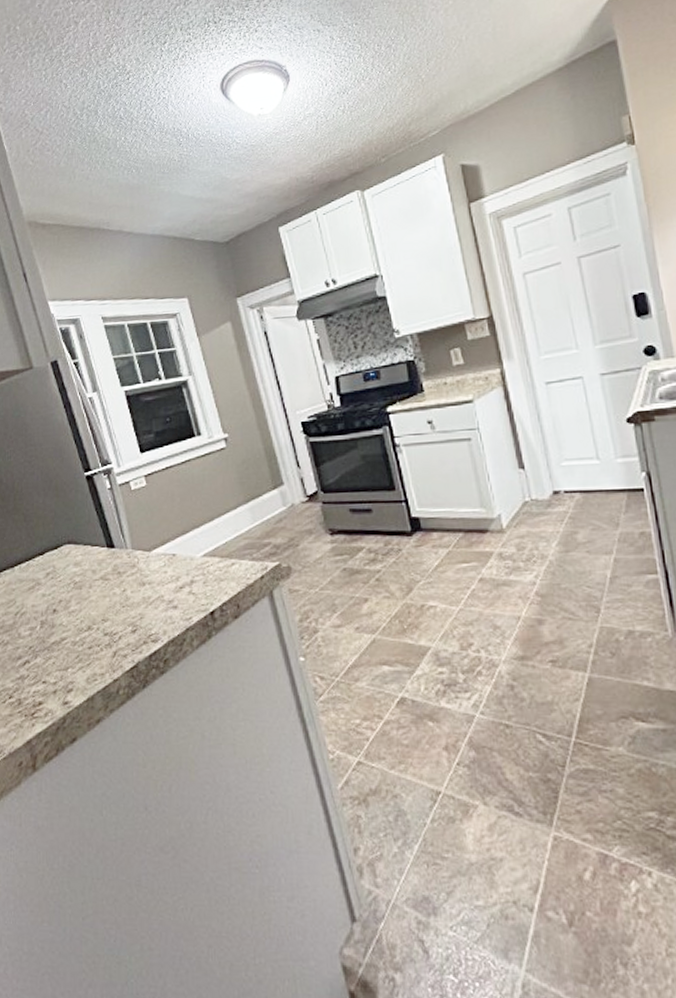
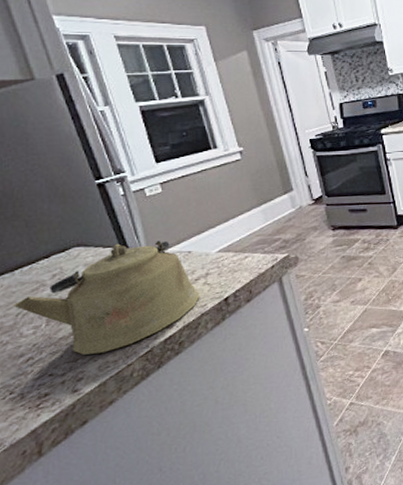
kettle: none [13,540,185,664] -> present [14,240,200,355]

